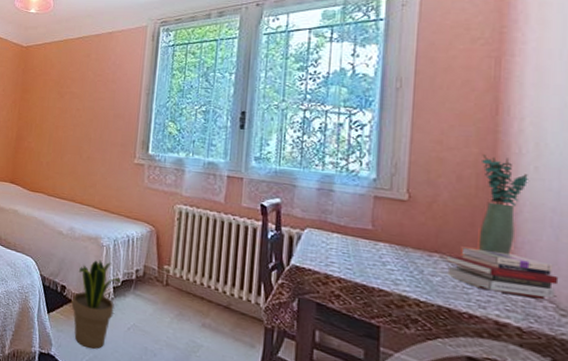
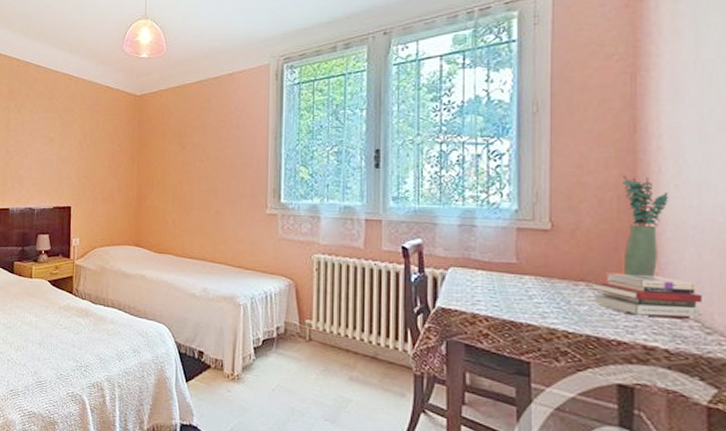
potted plant: present [71,260,122,349] -> none [210,320,262,415]

